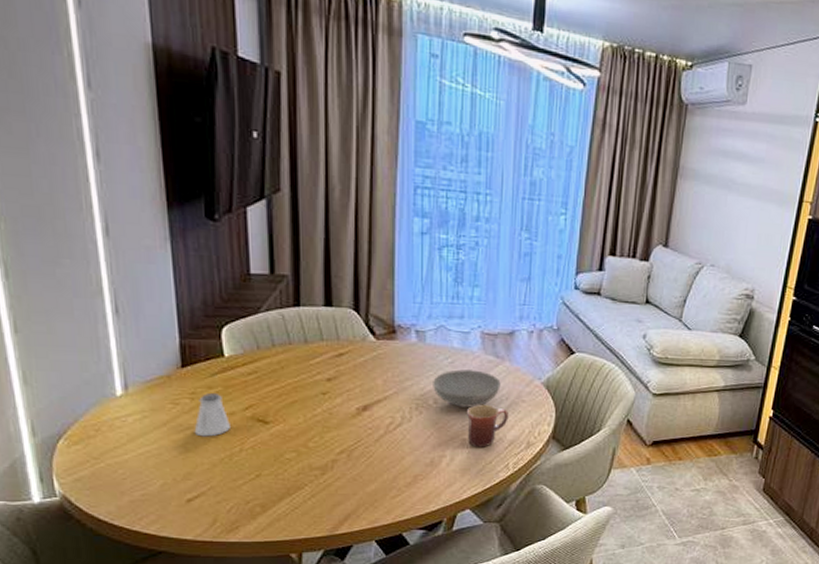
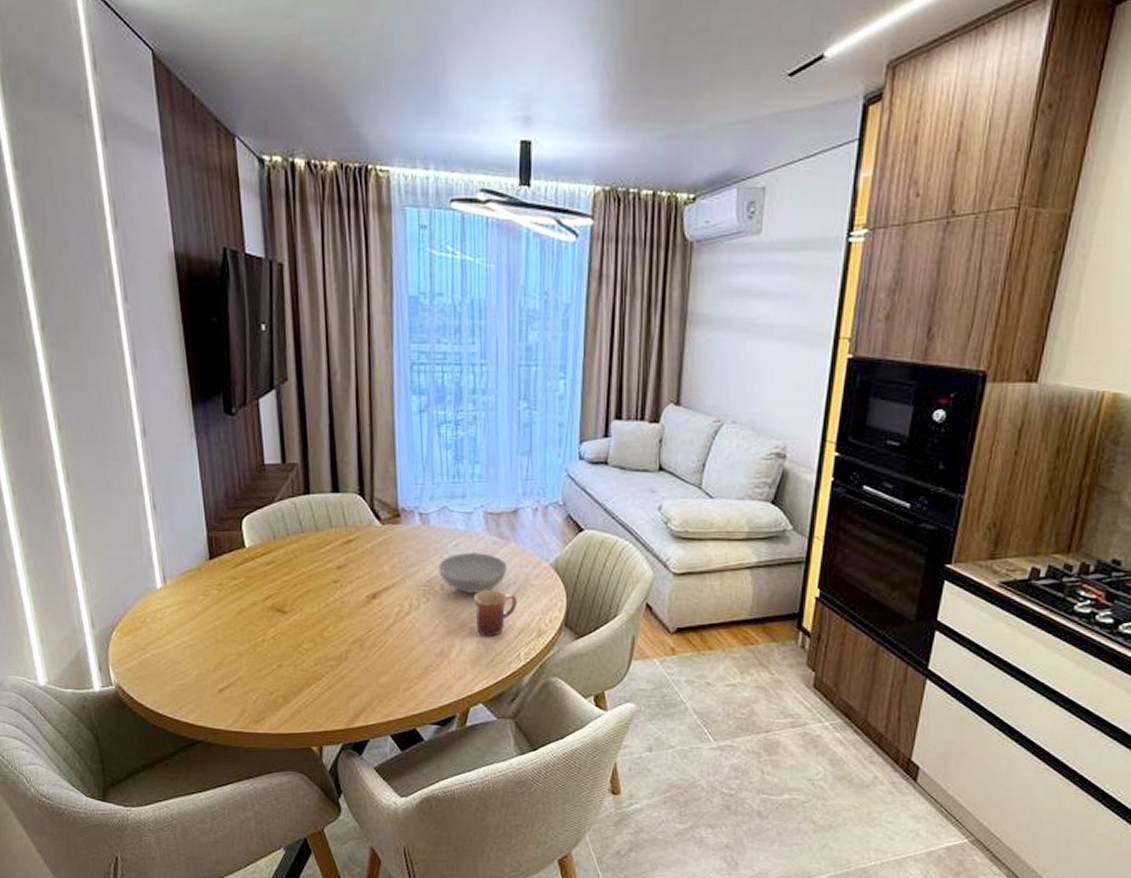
saltshaker: present [194,392,230,437] -> none [222,583,253,628]

